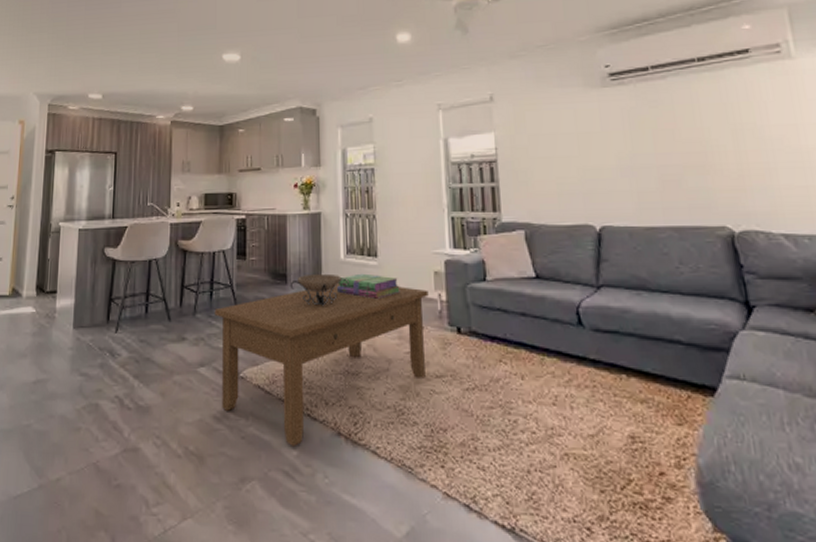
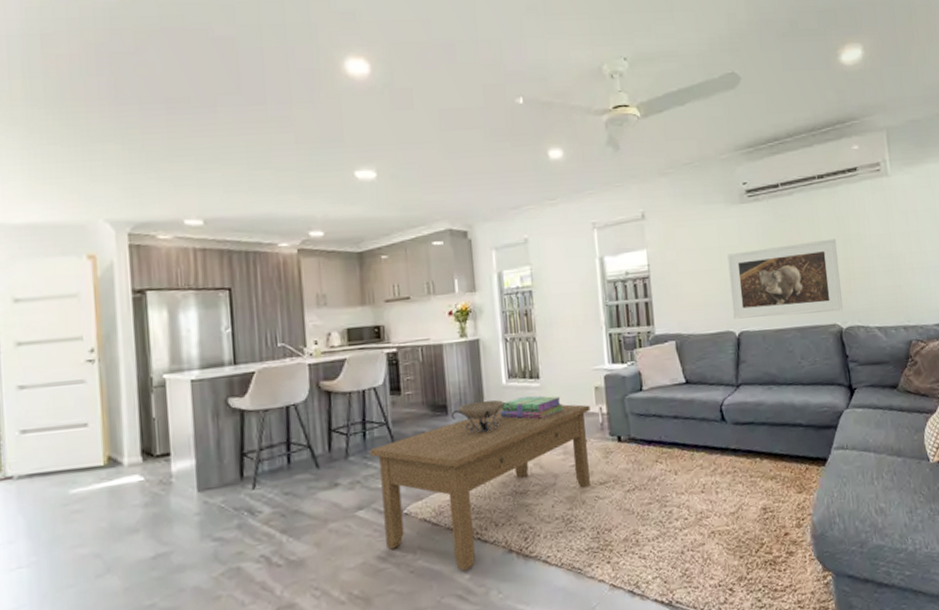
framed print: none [586,128,735,213] -> present [727,238,843,319]

